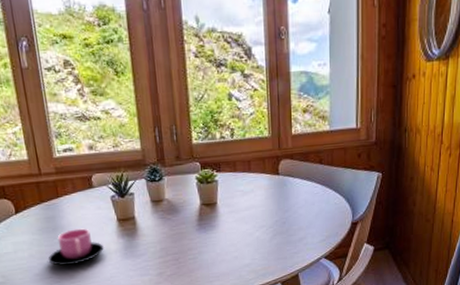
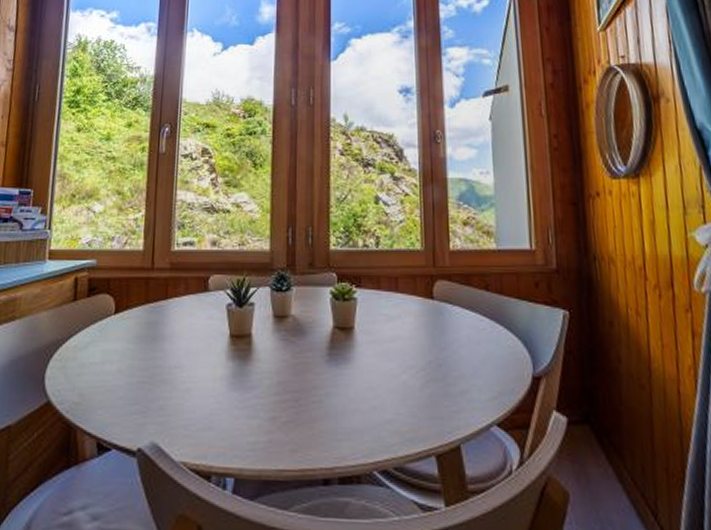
cup: present [48,228,104,266] -> none [138,341,208,391]

